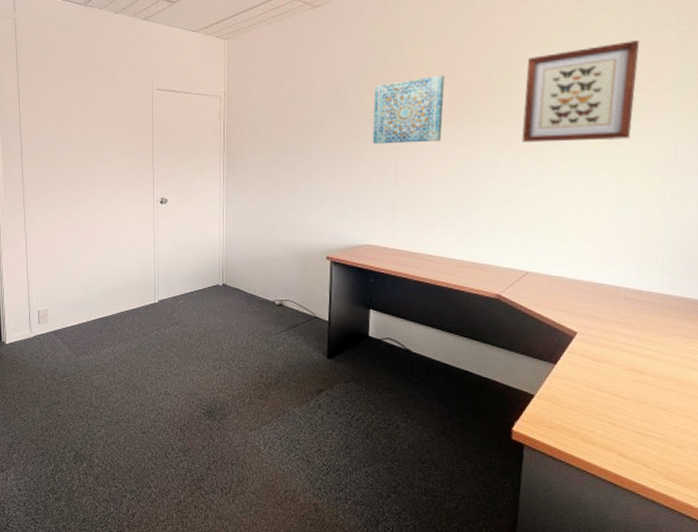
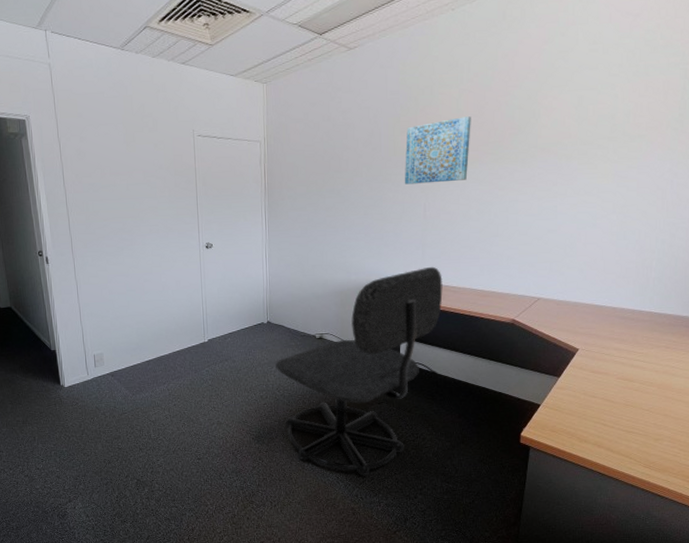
office chair: none [231,232,417,466] -> present [276,266,443,476]
wall art: present [522,40,640,143] -> none [539,79,648,180]

